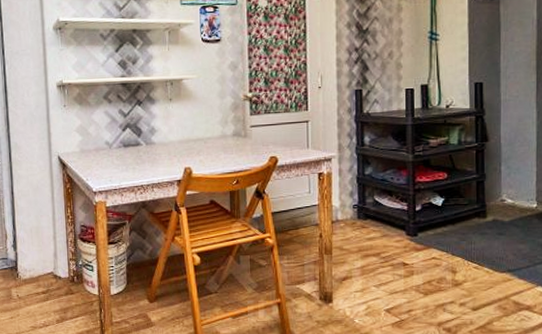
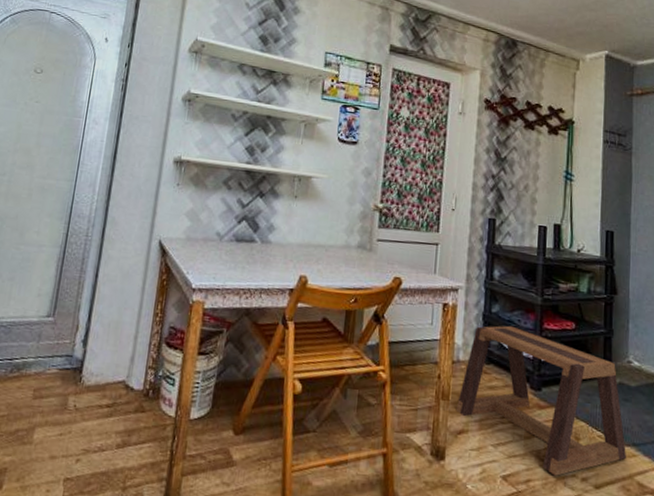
stool: none [338,183,502,304] -> present [455,325,626,476]

